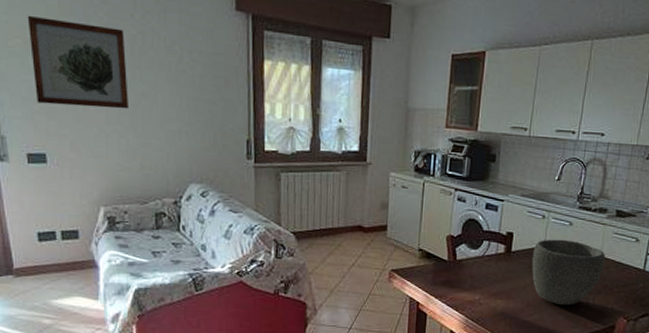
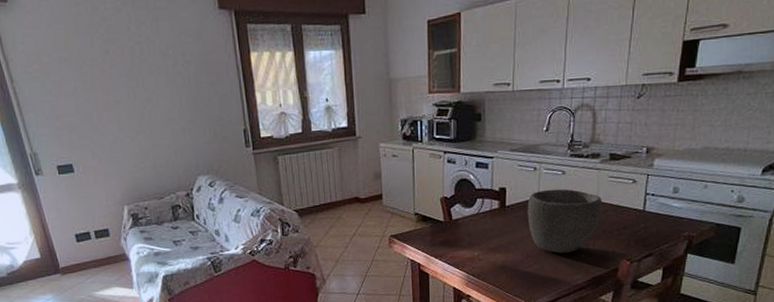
wall art: present [27,15,128,110] -> none [40,41,136,120]

